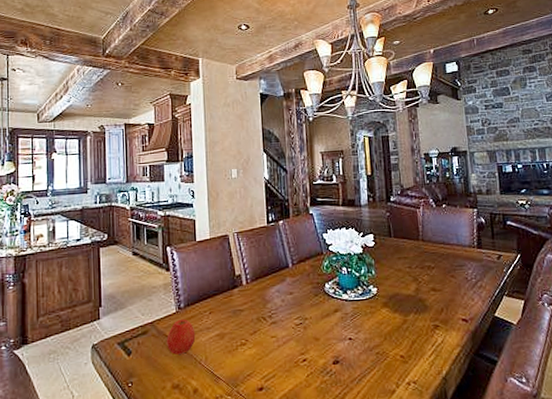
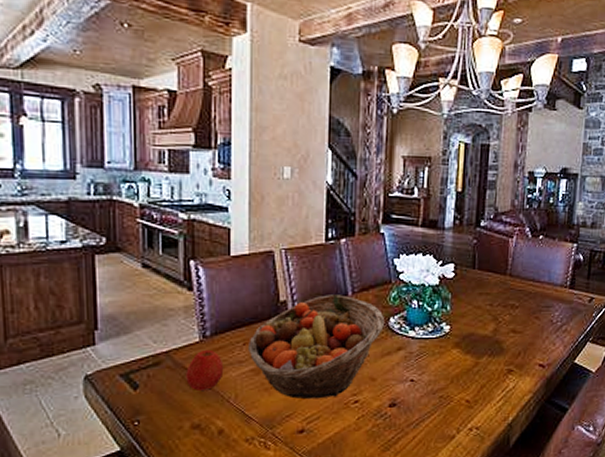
fruit basket: none [213,267,321,359] -> present [248,295,384,399]

